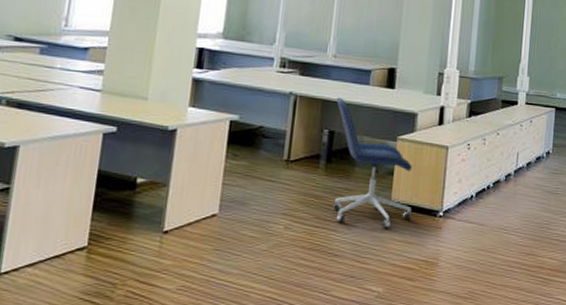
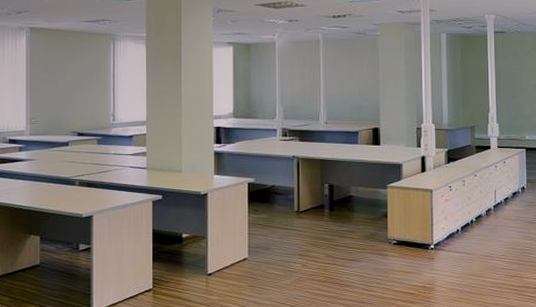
office chair: present [333,97,413,228] -> none [333,156,406,261]

